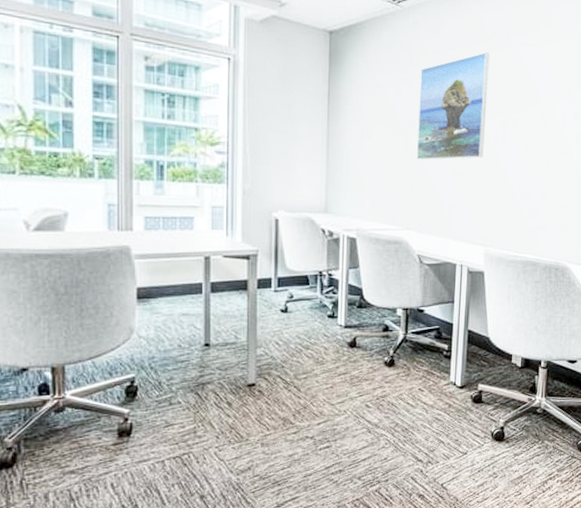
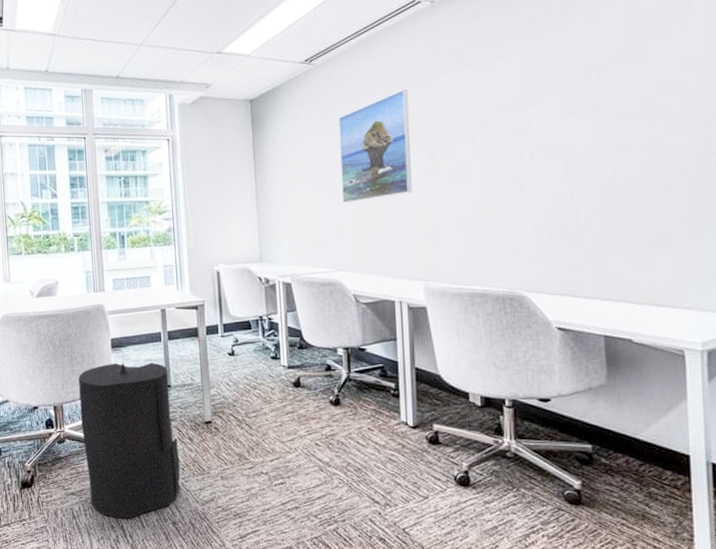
trash can: none [89,316,214,496] -> present [78,362,180,518]

